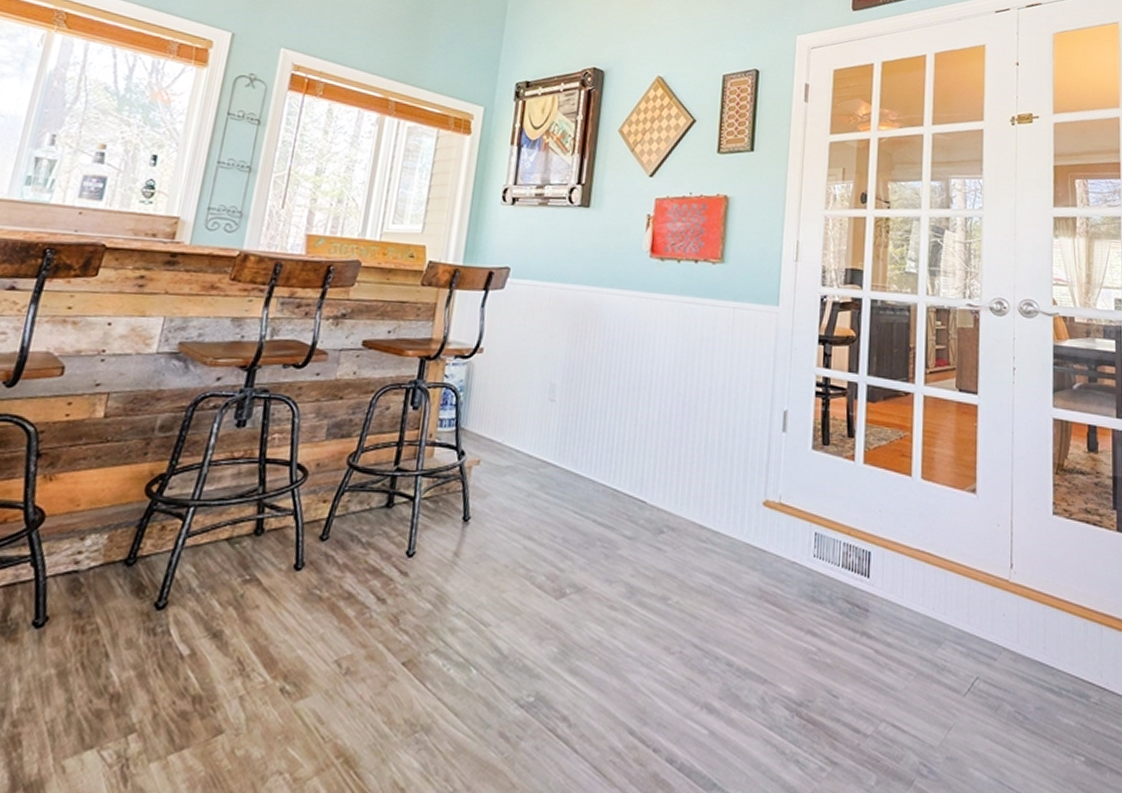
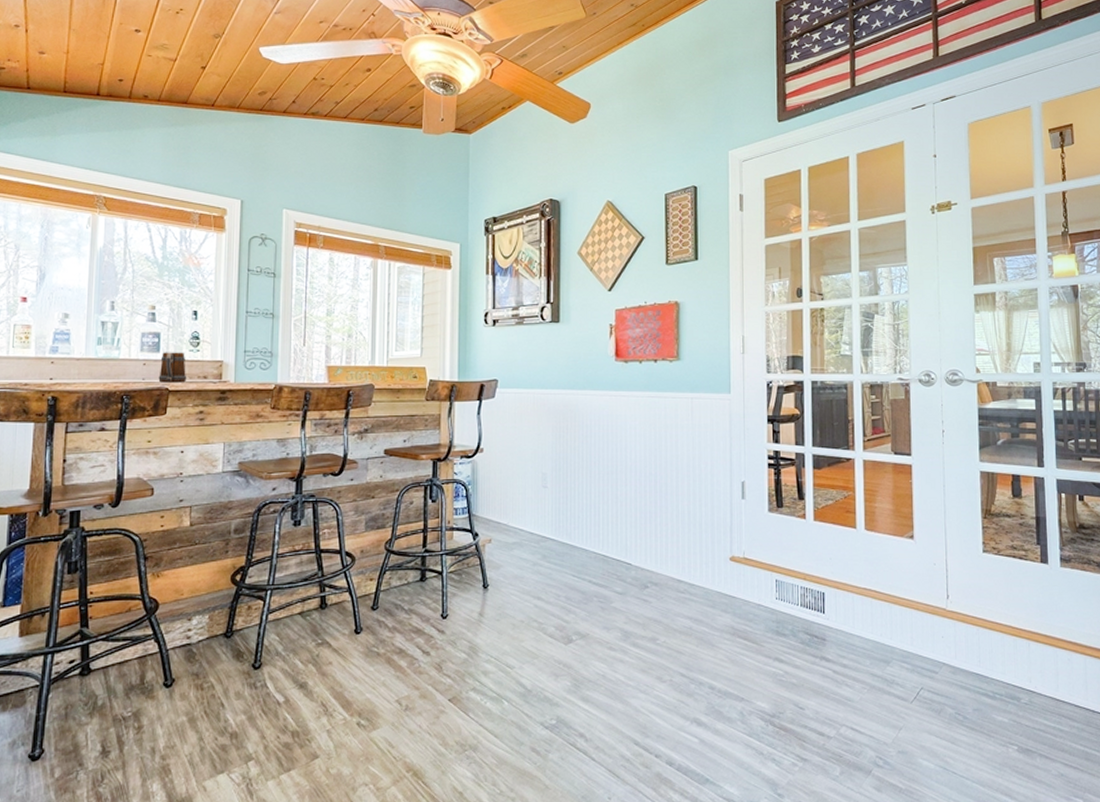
beer mug: none [94,200,134,240] -> present [158,352,187,383]

